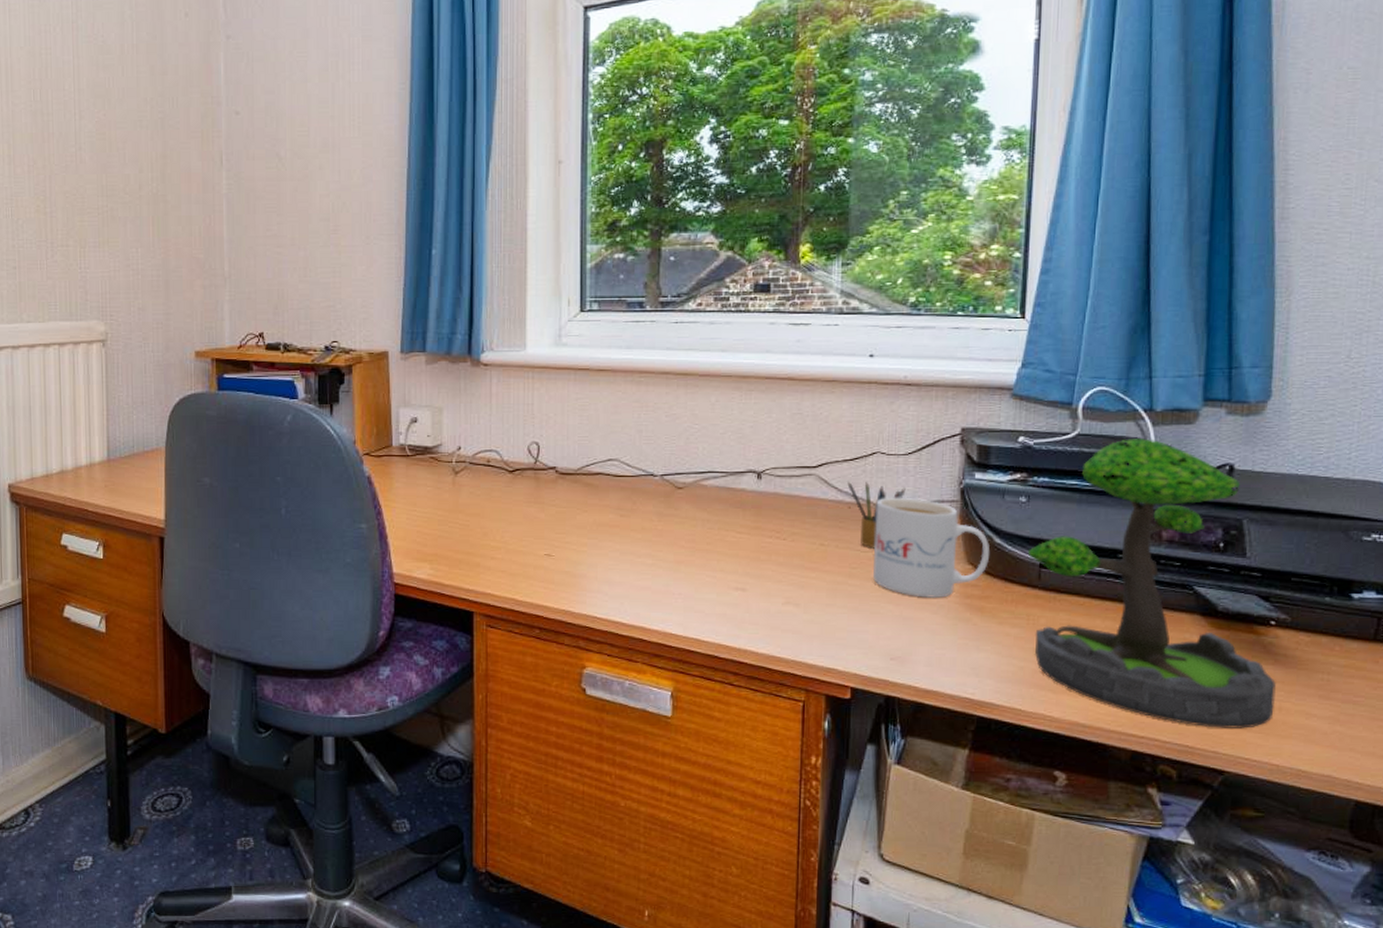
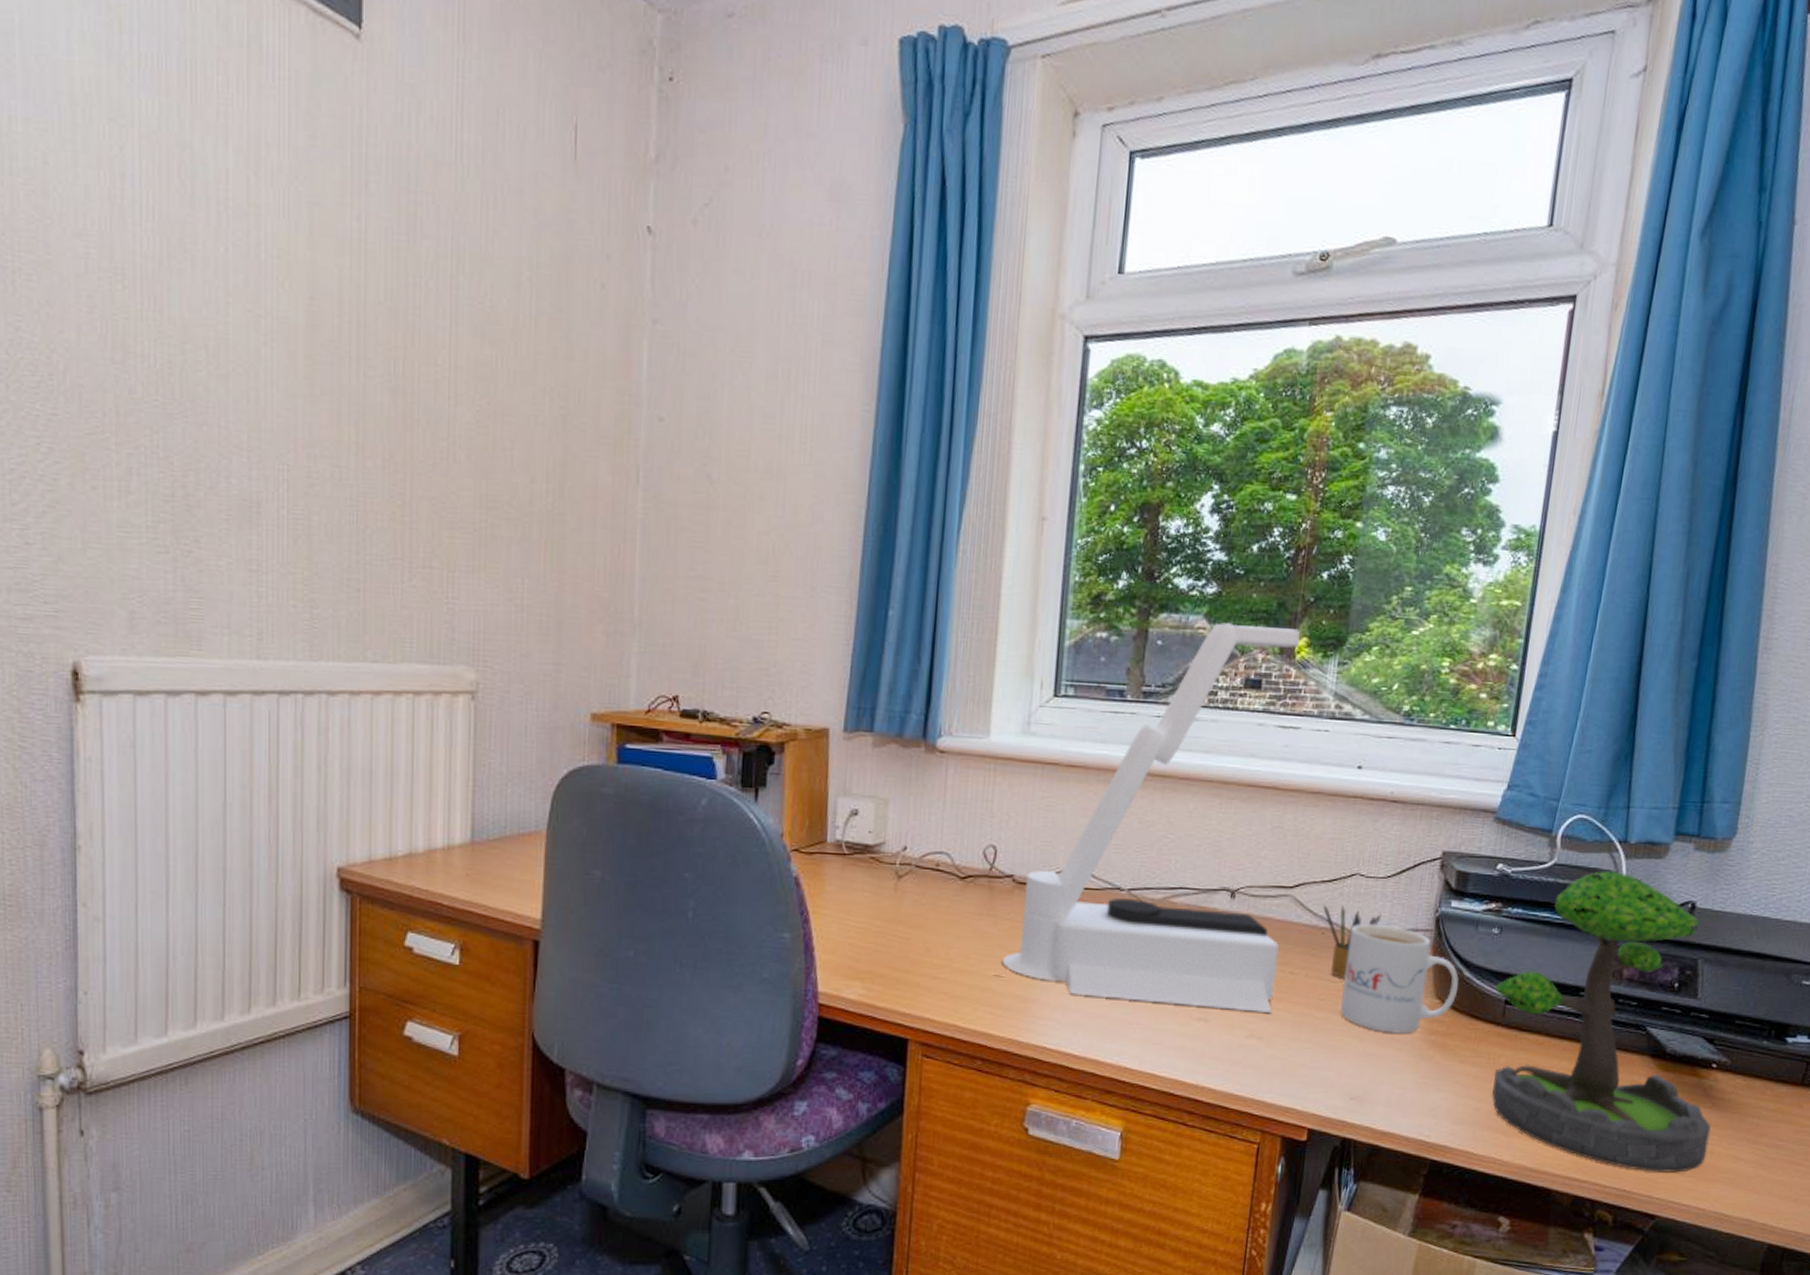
desk lamp: none [551,237,808,581] -> present [1002,622,1300,1013]

